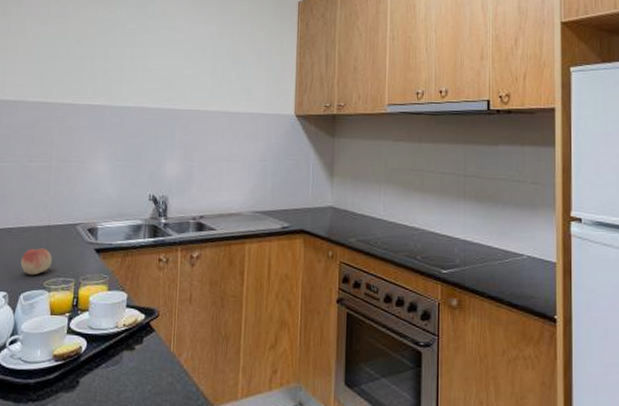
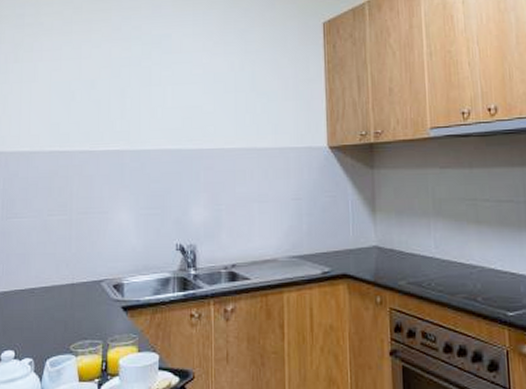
fruit: present [20,248,52,276] -> none [45,309,78,339]

